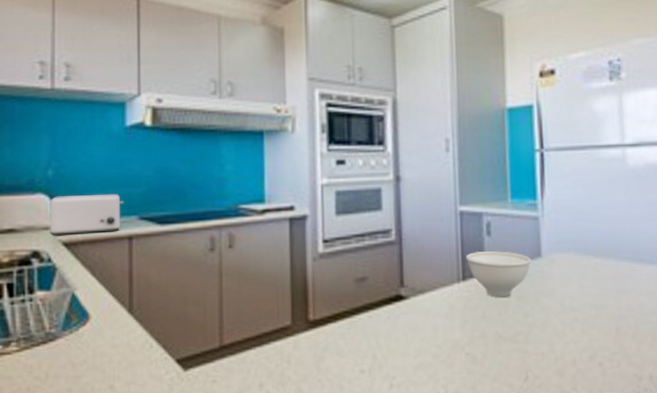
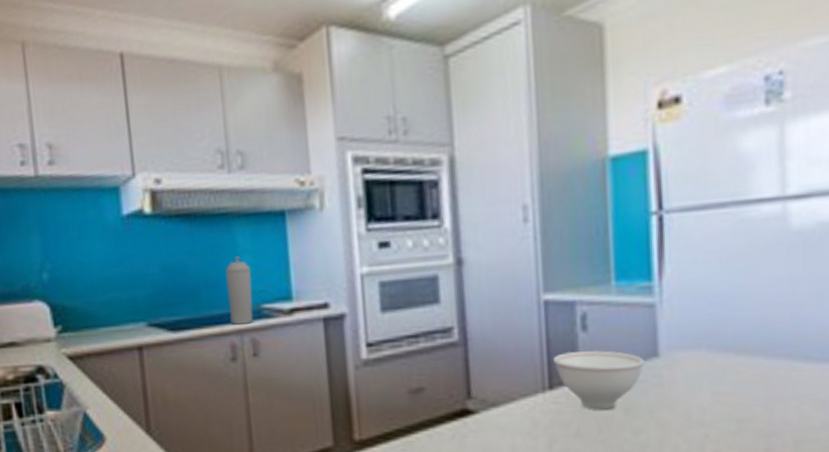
toaster: present [49,193,124,237] -> none [48,297,130,350]
canister: none [210,165,232,221] -> present [225,256,254,325]

